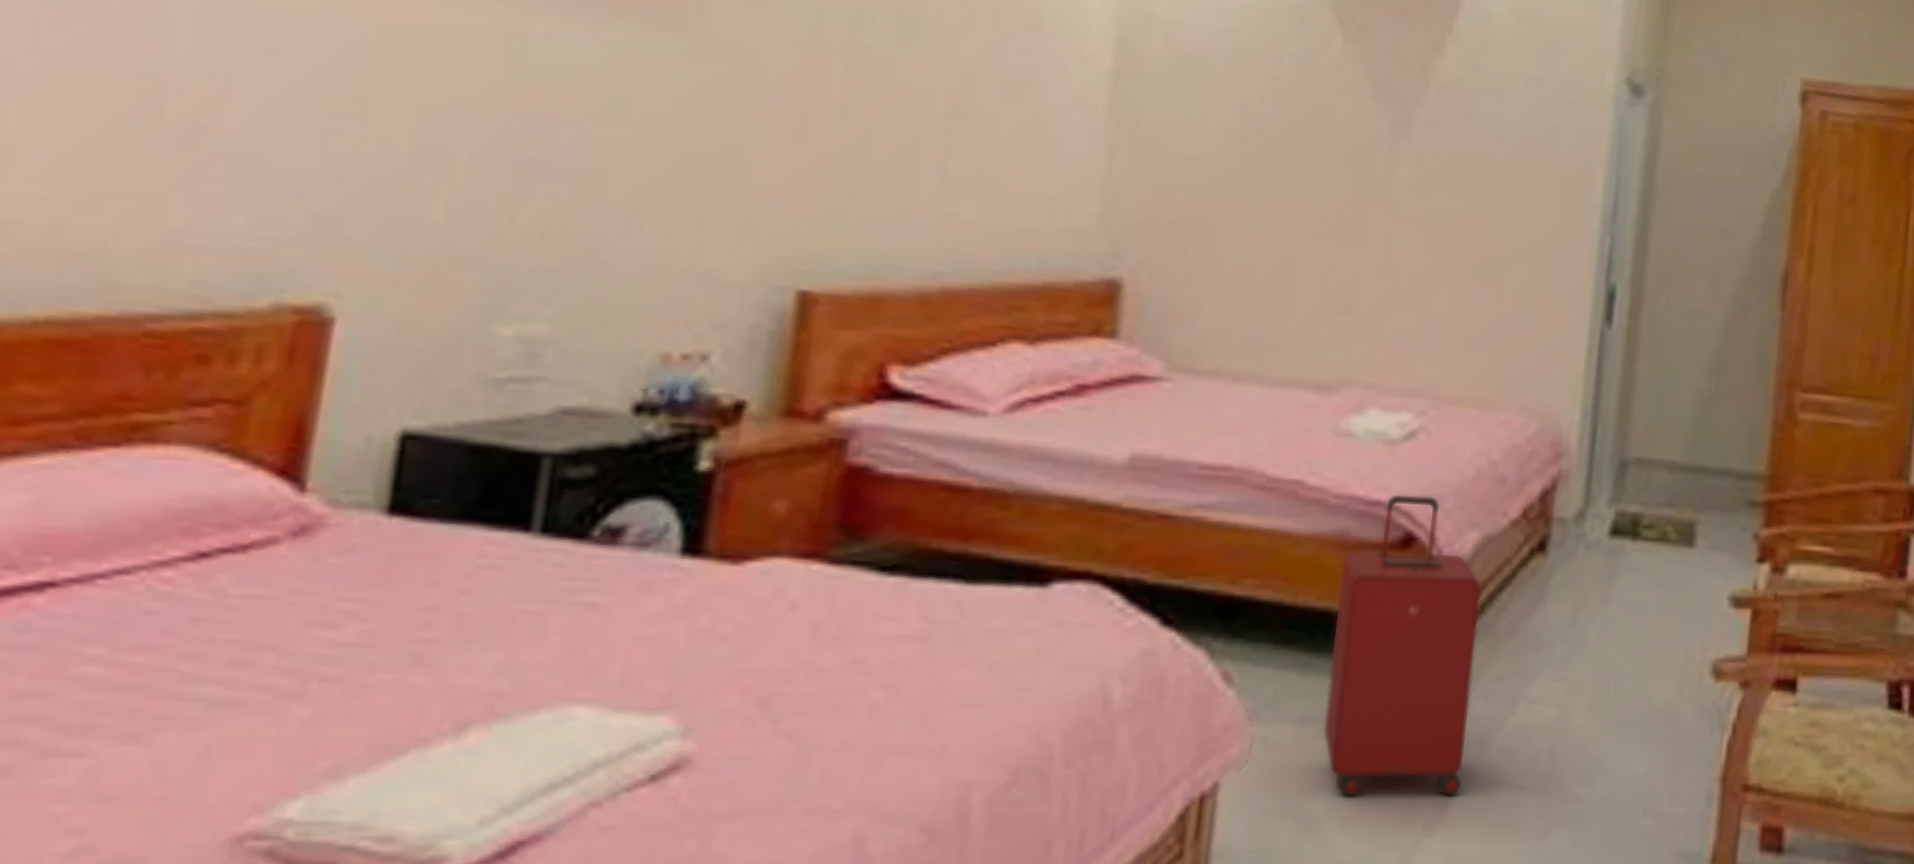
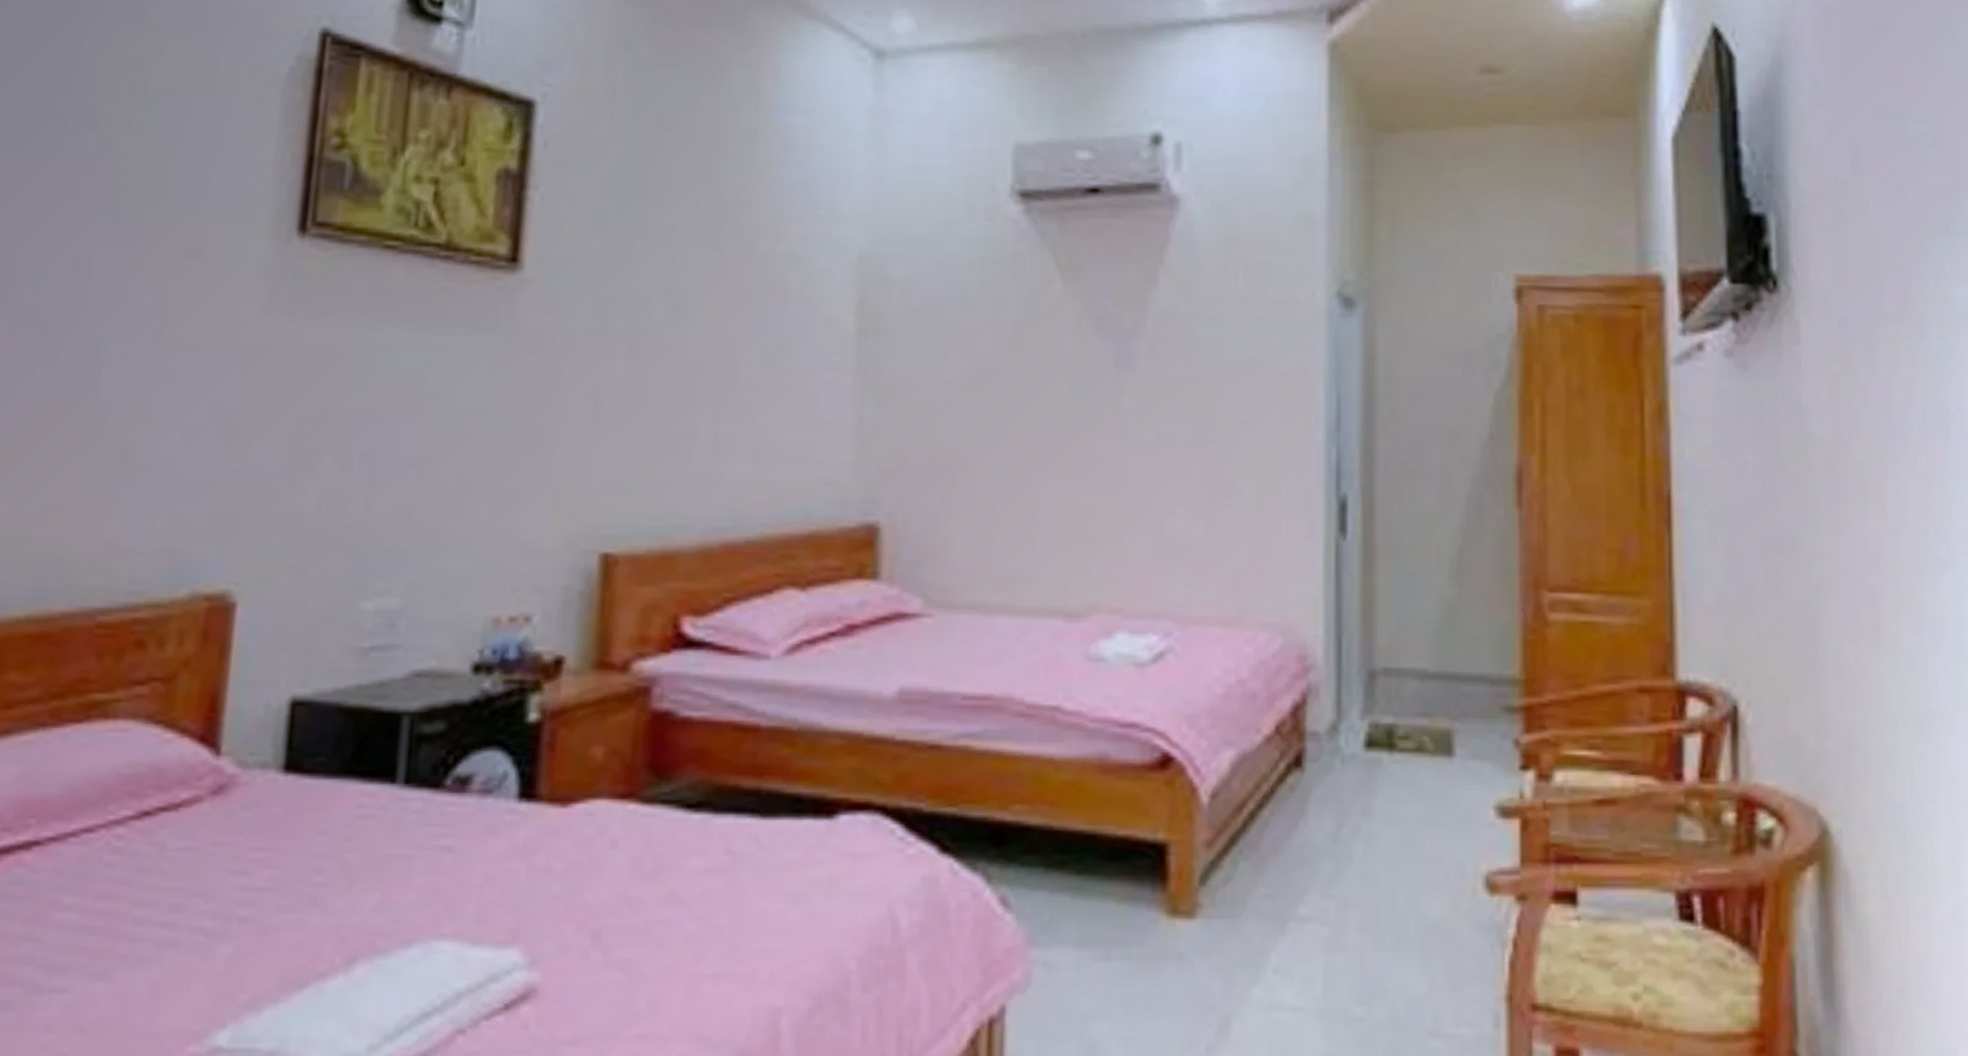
suitcase: present [1322,493,1483,797] -> none [1099,714,1243,1020]

